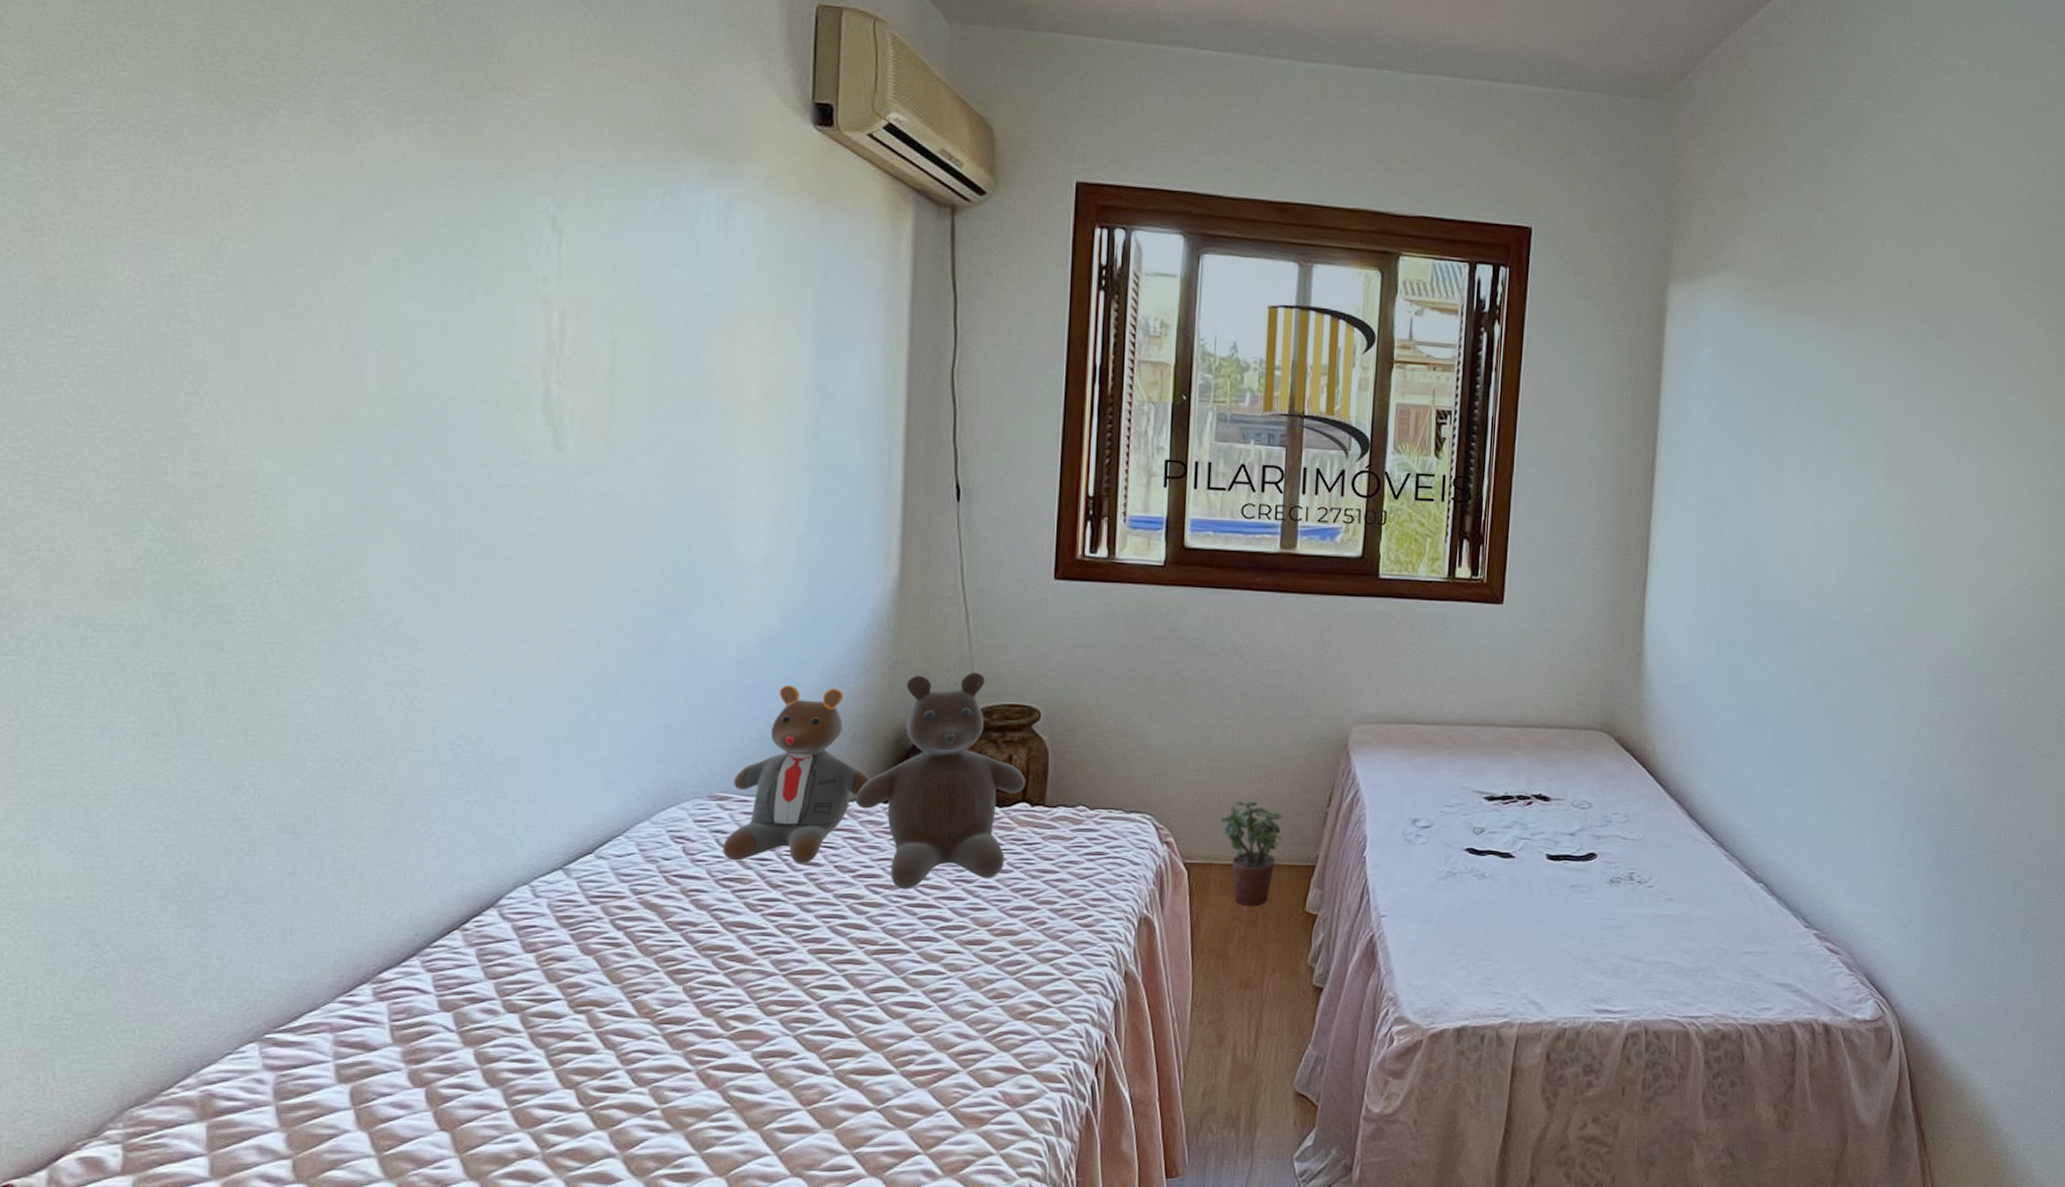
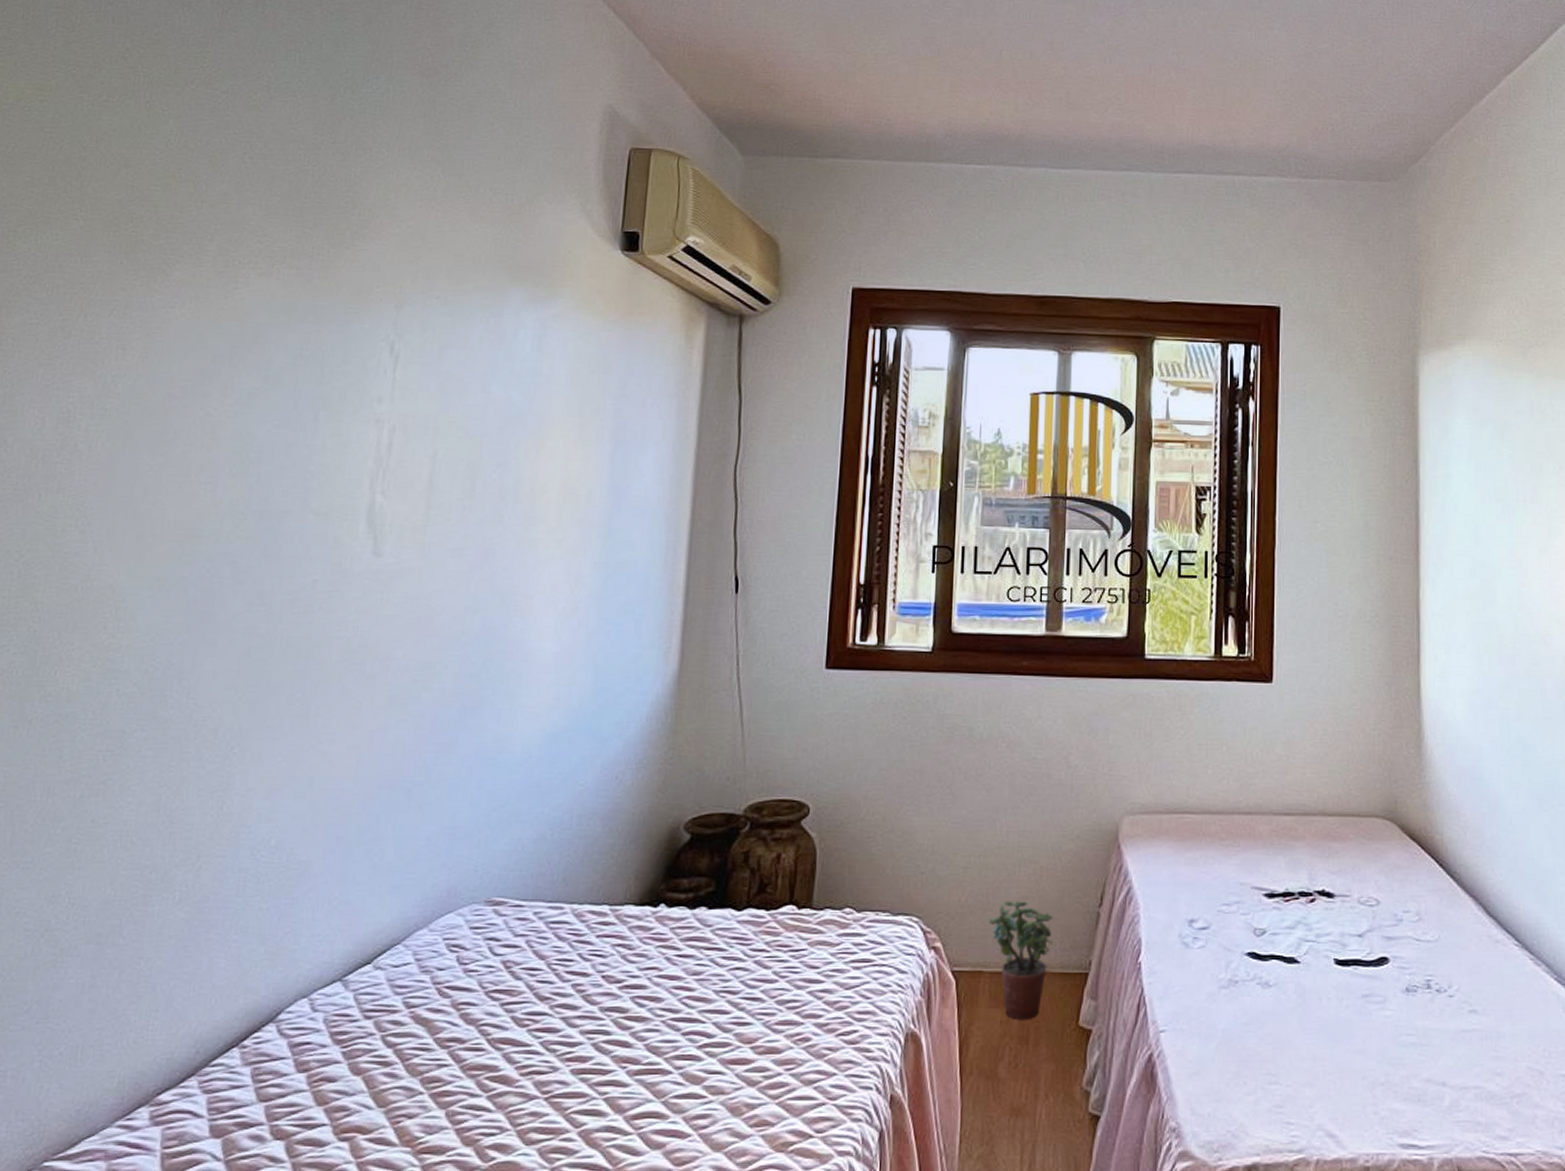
teddy bear: present [723,685,871,864] -> none [495,784,642,974]
teddy bear: present [856,672,1026,890] -> none [626,766,794,1002]

